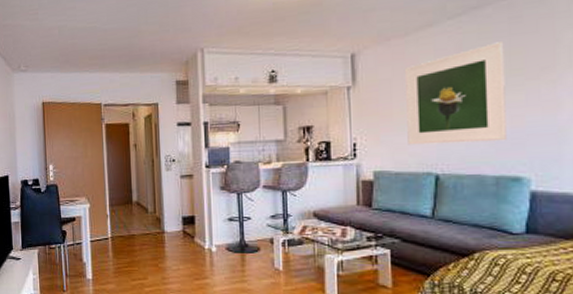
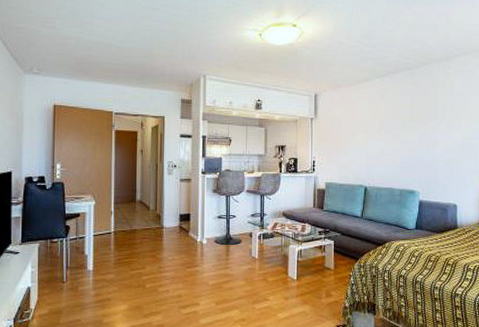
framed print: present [404,42,507,145] -> none [348,98,409,166]

